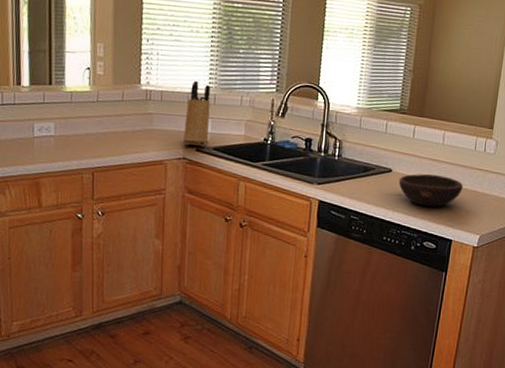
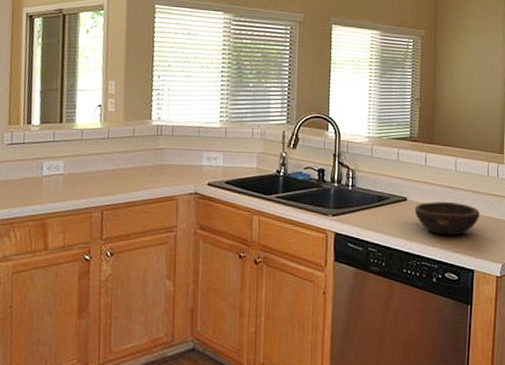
knife block: present [183,80,210,147] -> none [195,114,222,181]

